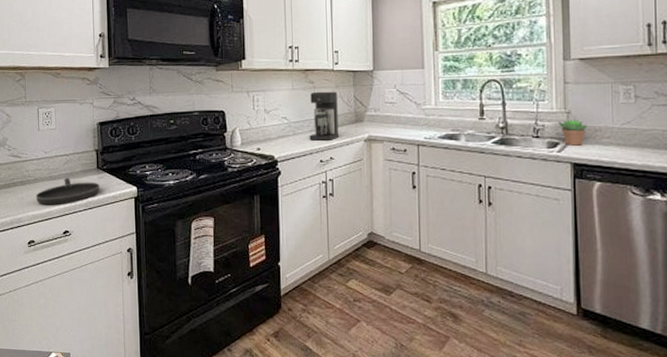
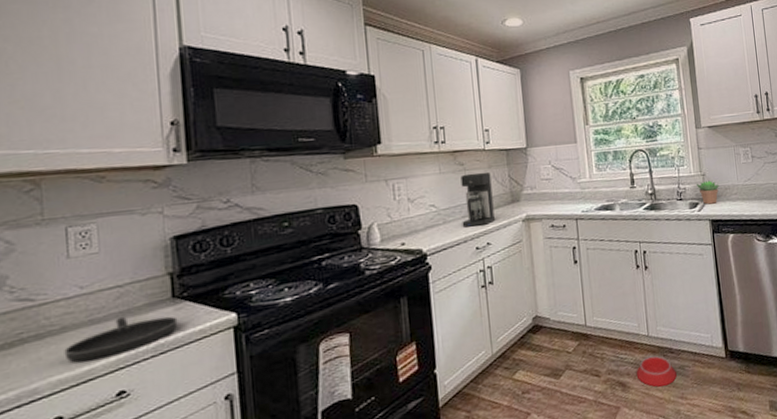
pet bowl: none [469,294,515,328] -> present [636,355,677,388]

